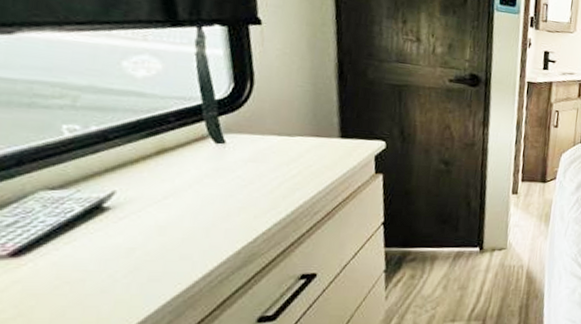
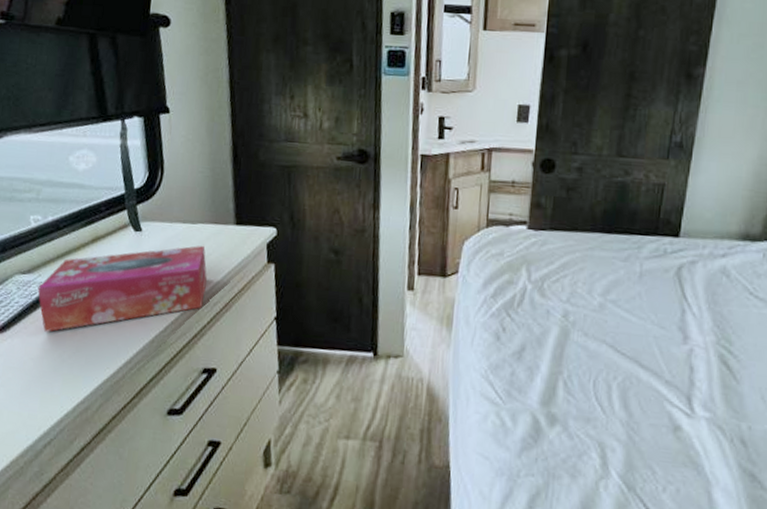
tissue box: none [75,157,307,252] -> present [37,245,207,332]

